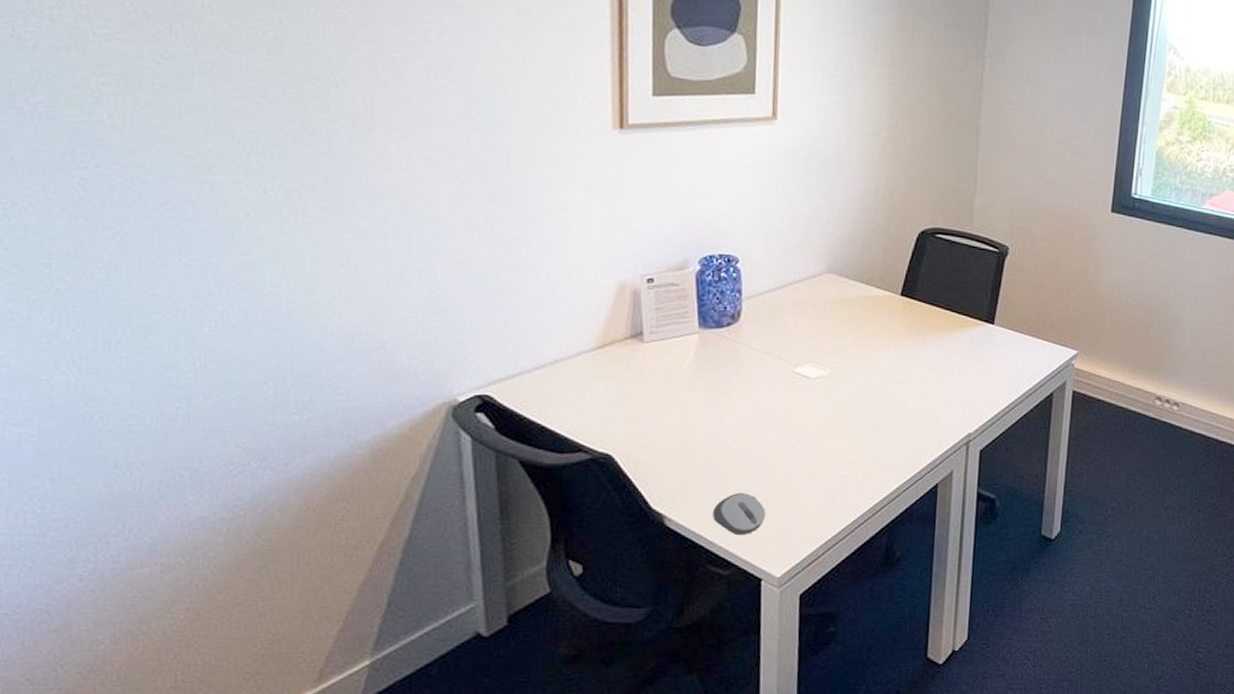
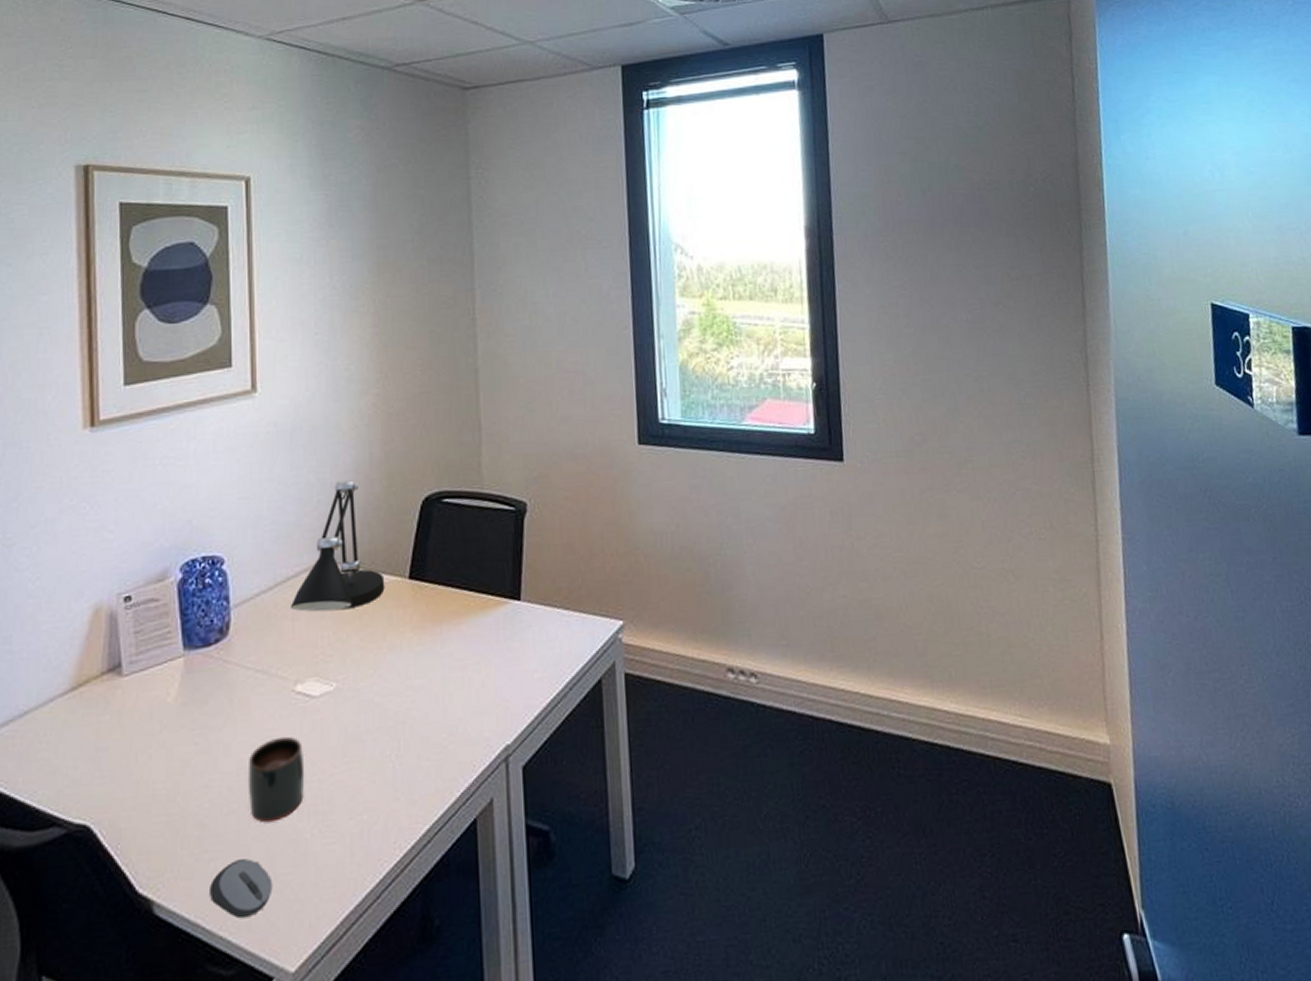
mug: none [749,405,799,469] -> present [247,736,305,823]
desk lamp: none [795,207,880,313] -> present [290,480,385,612]

